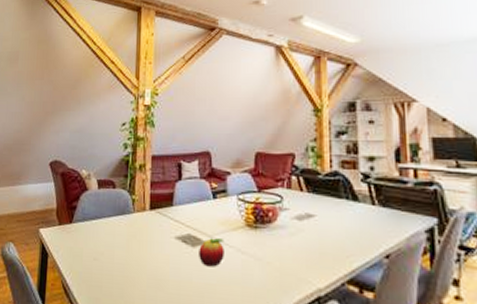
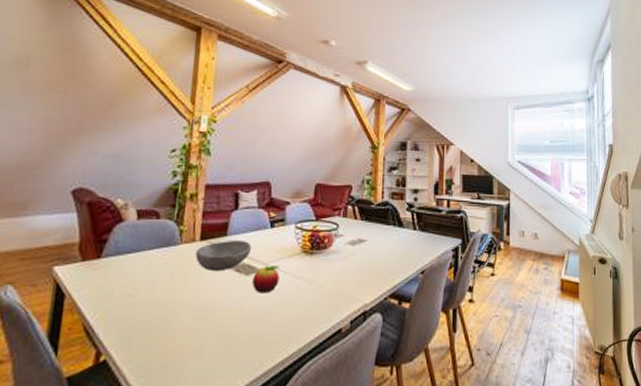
bowl: none [147,210,196,242] -> present [195,239,252,272]

